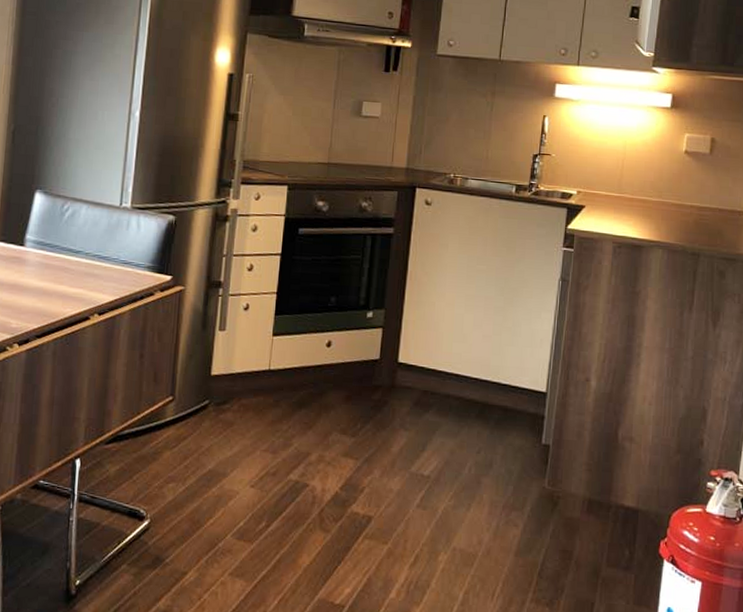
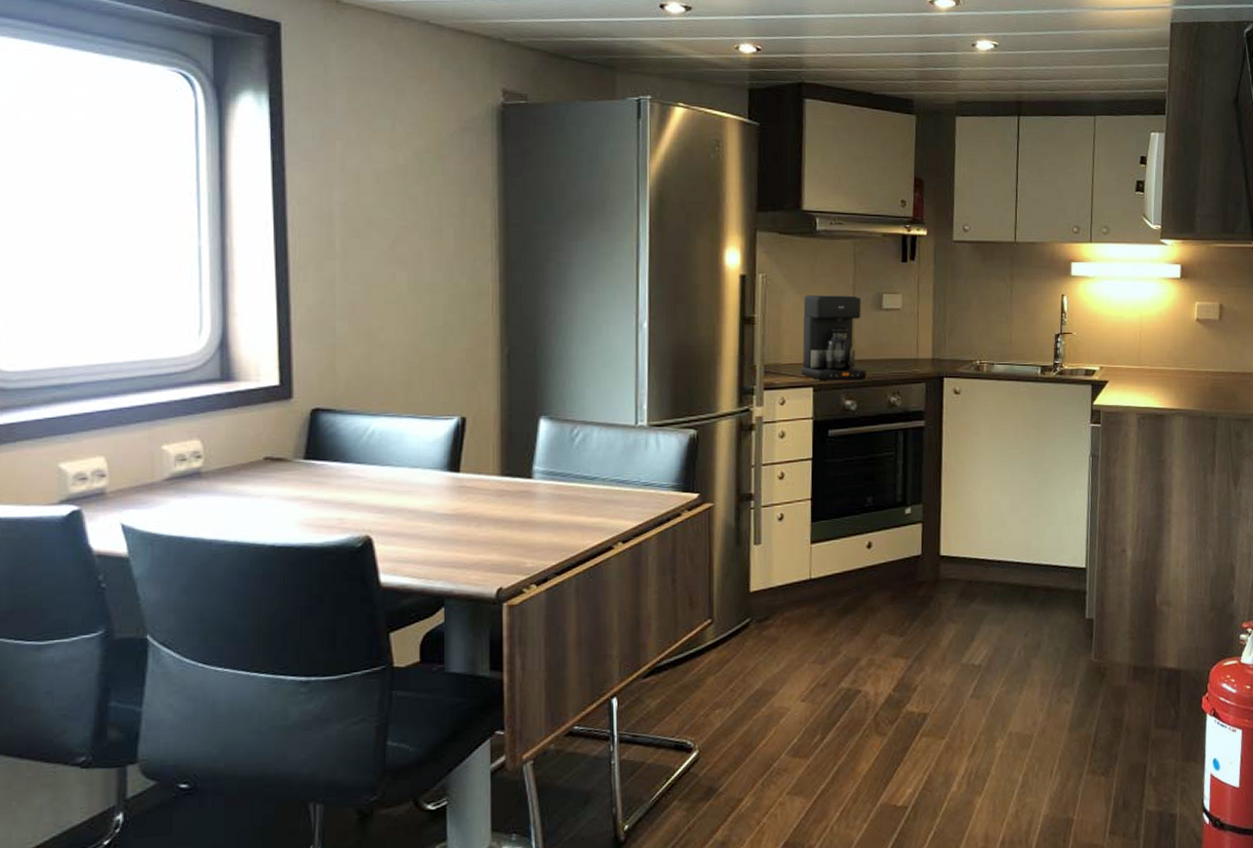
coffee maker: none [277,97,341,183] -> present [801,295,867,381]

